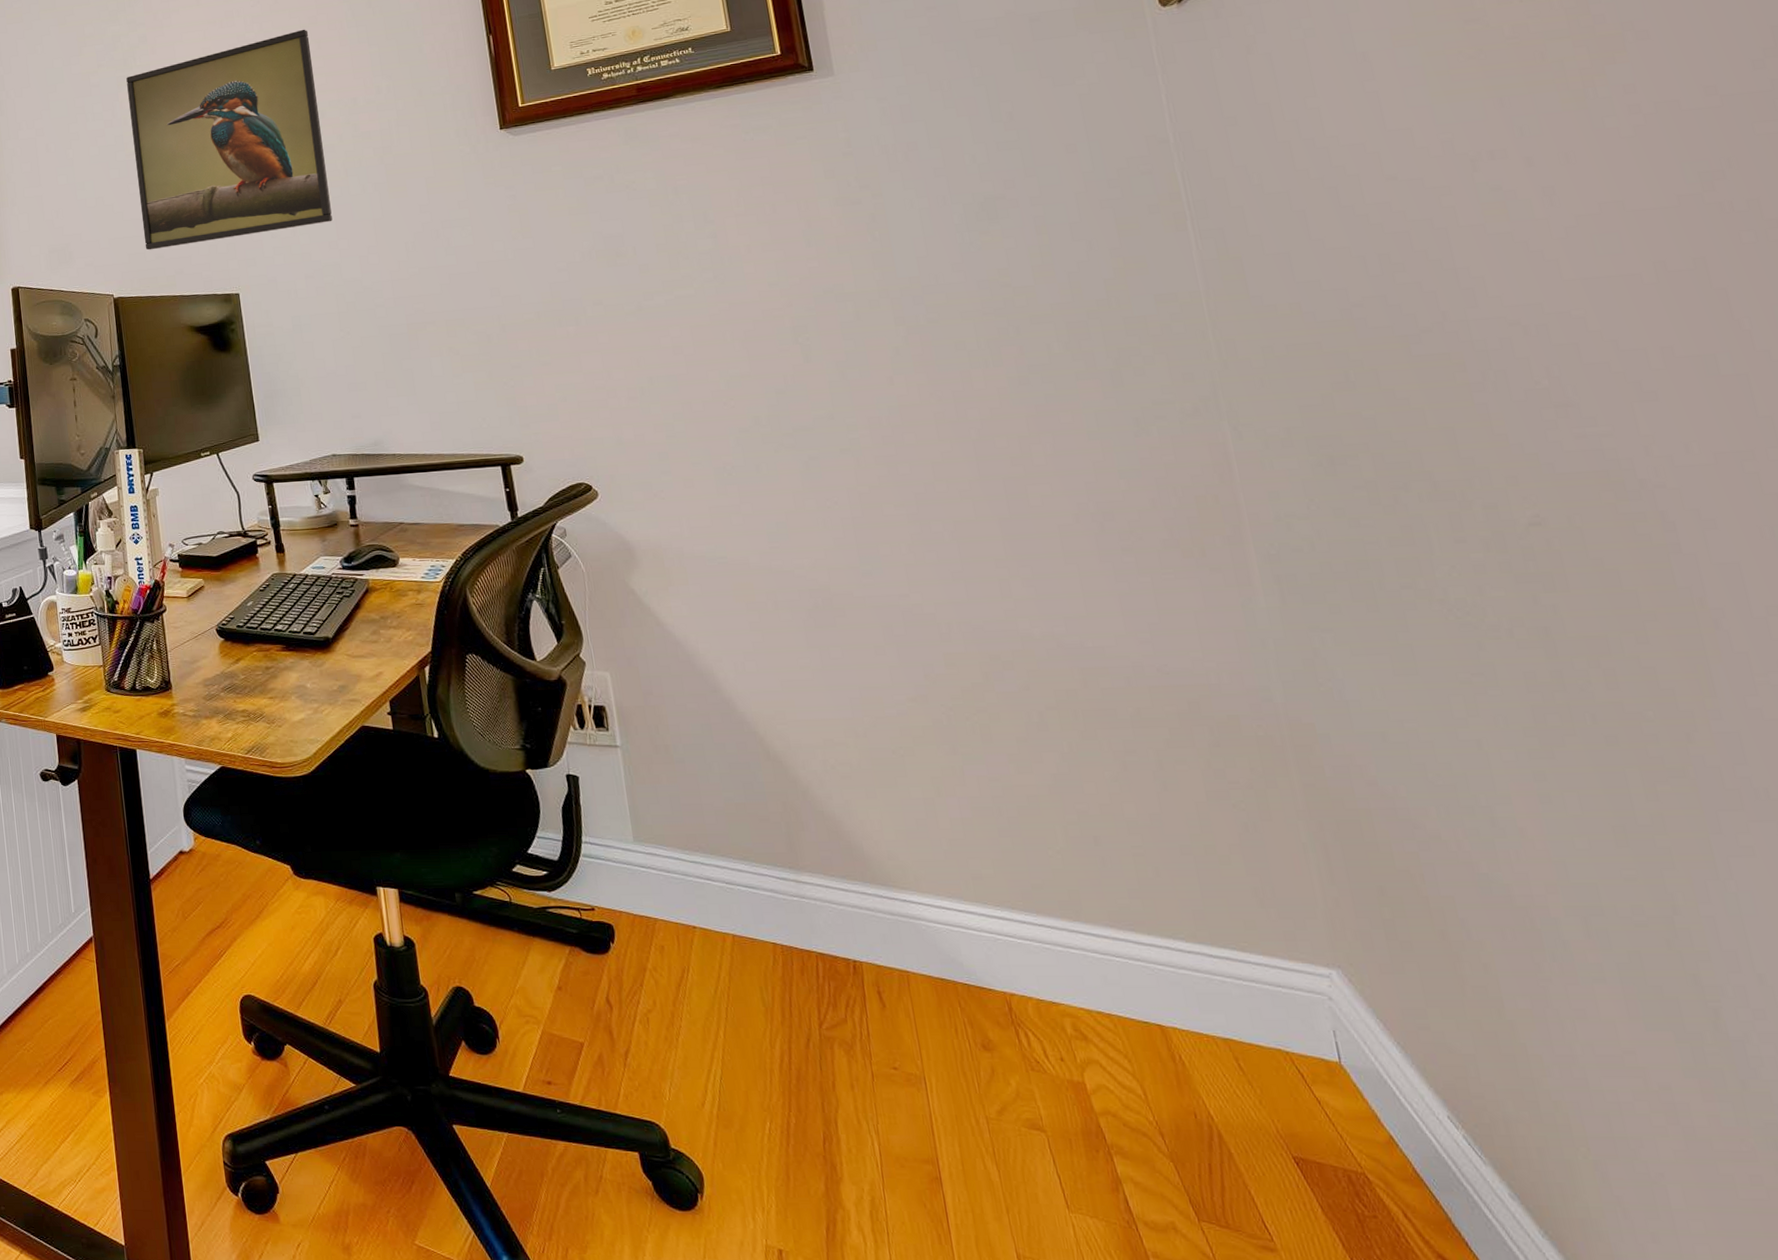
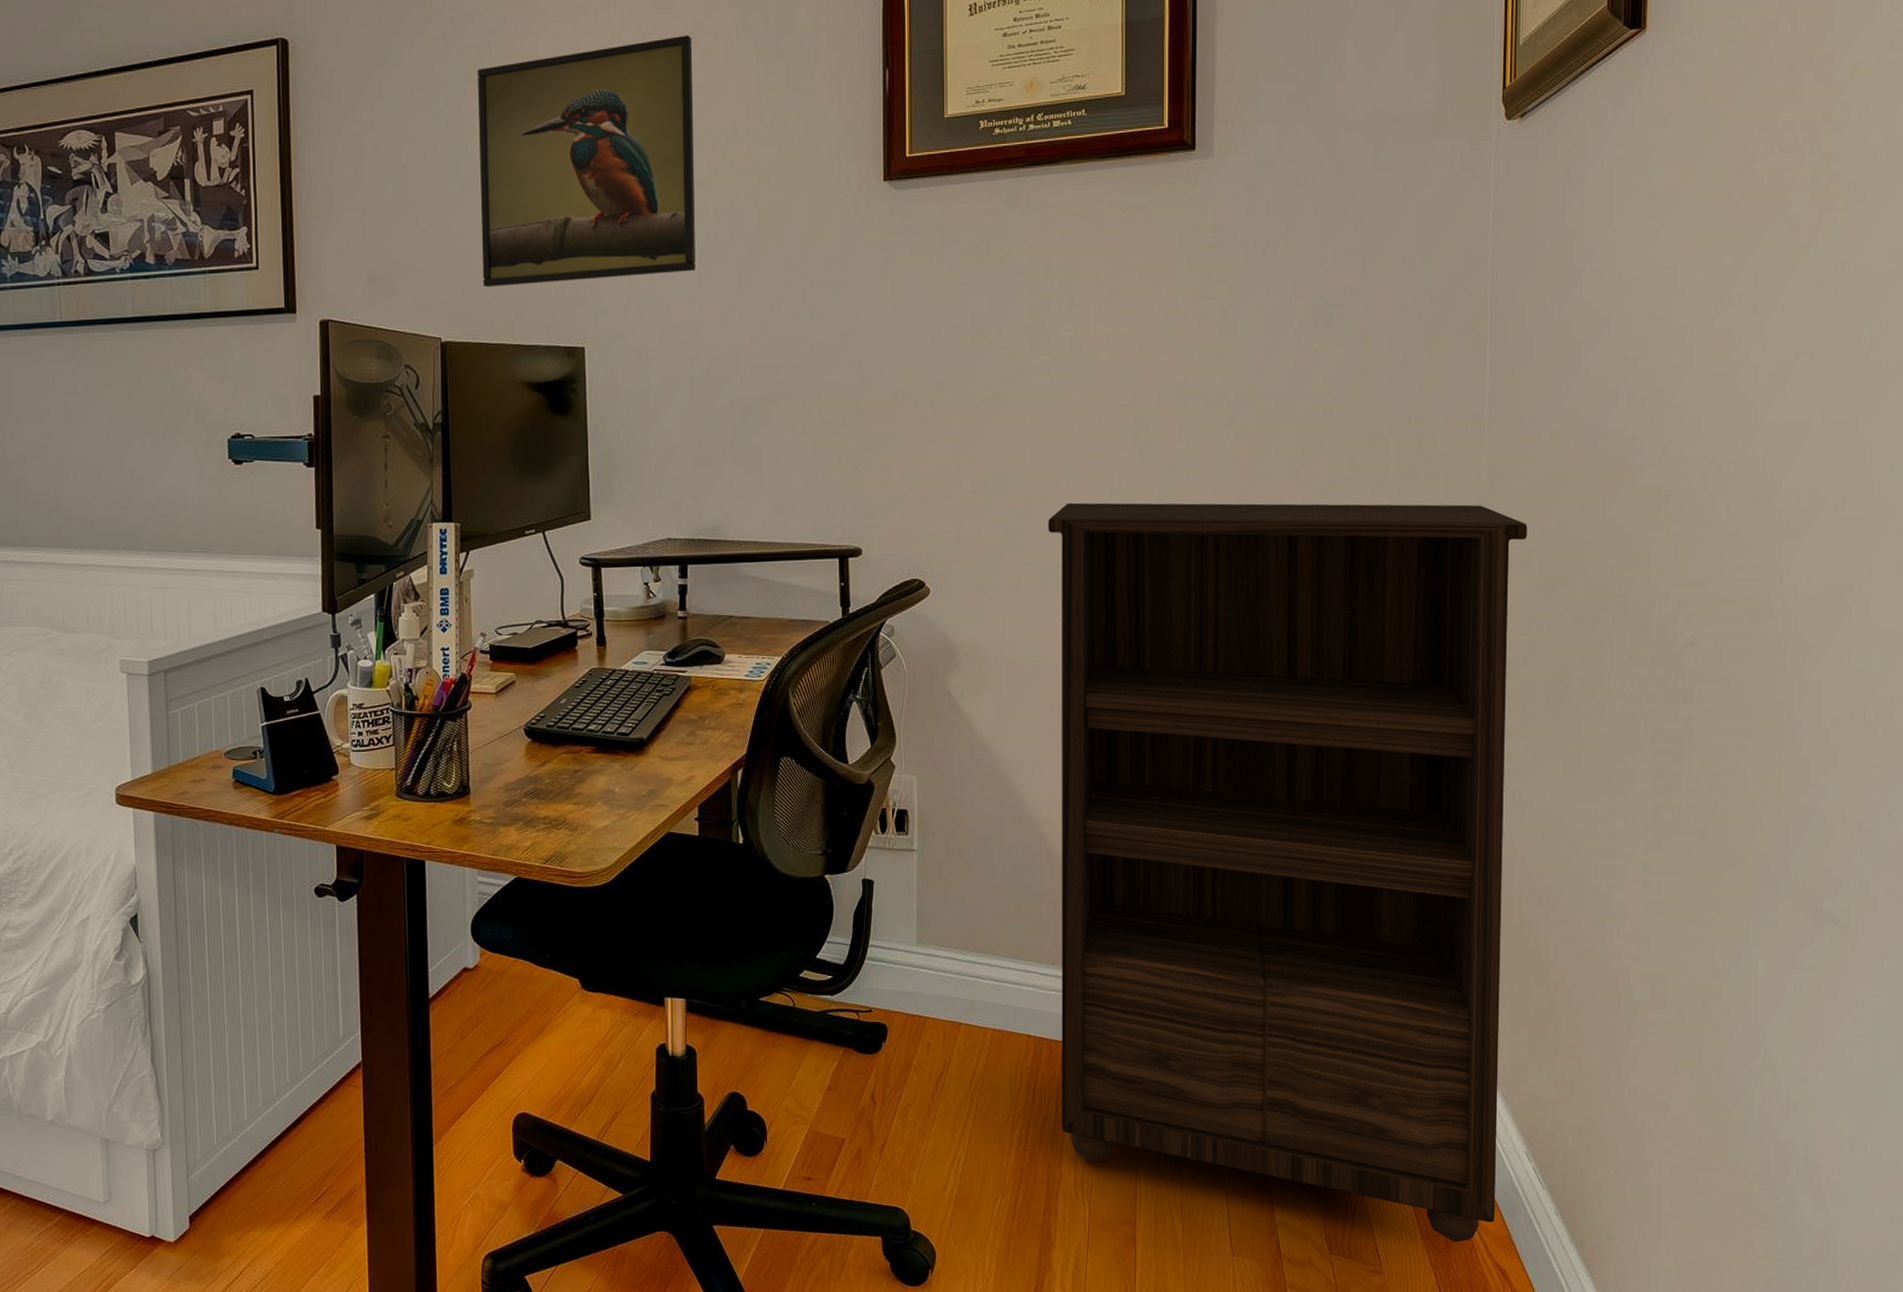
bookshelf: none [713,384,1423,1223] -> present [1048,502,1528,1243]

